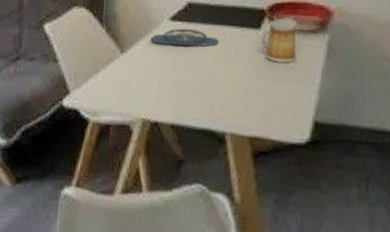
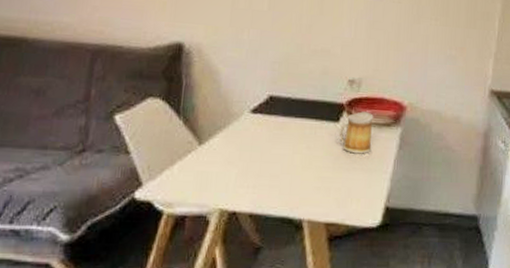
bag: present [151,28,220,47] -> none [230,120,300,139]

